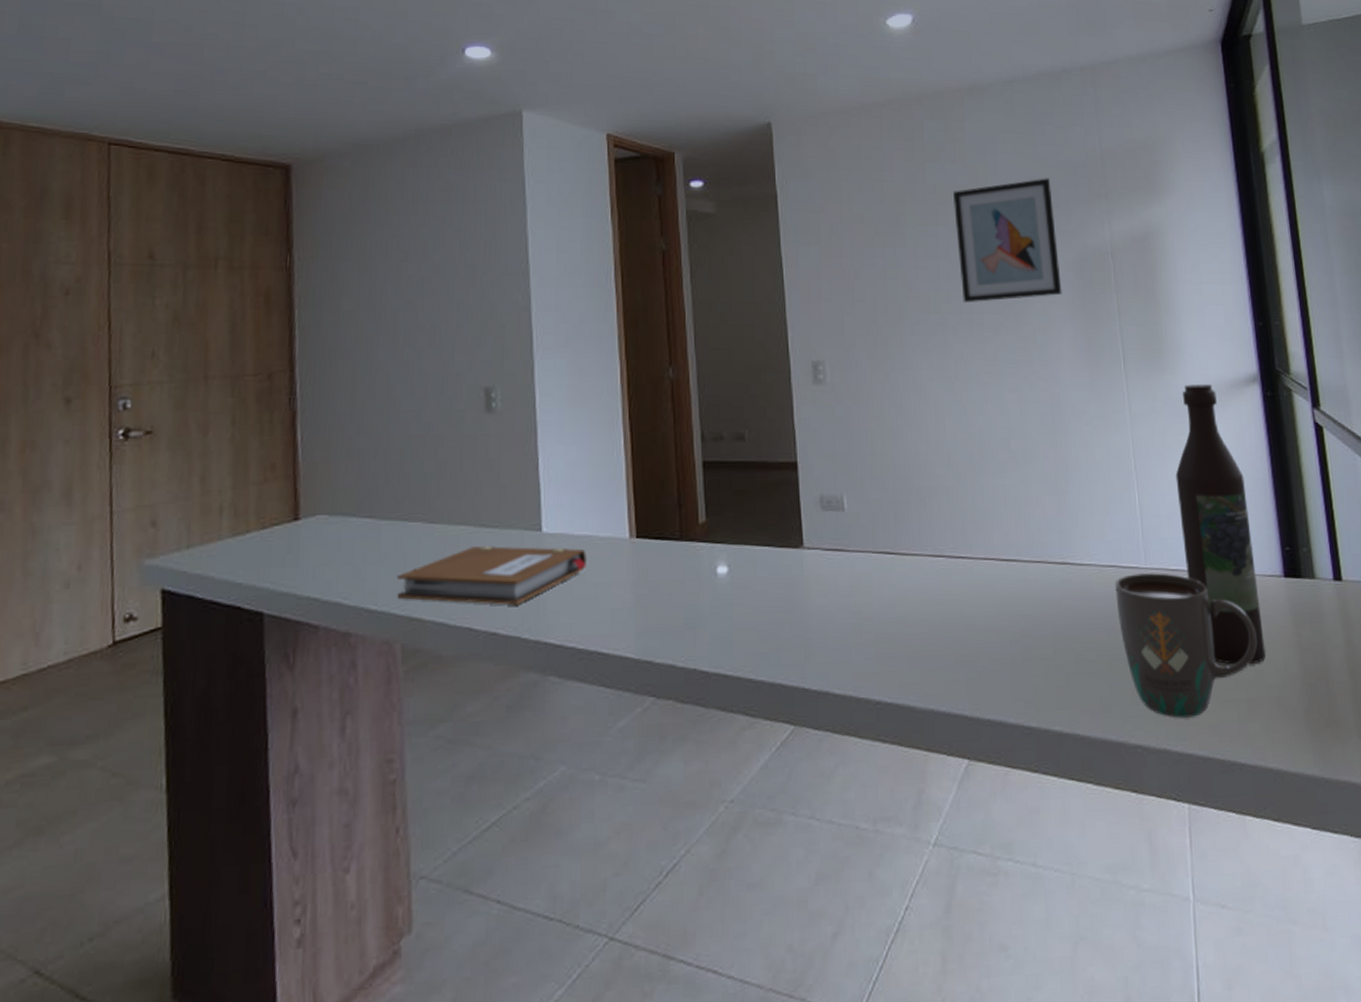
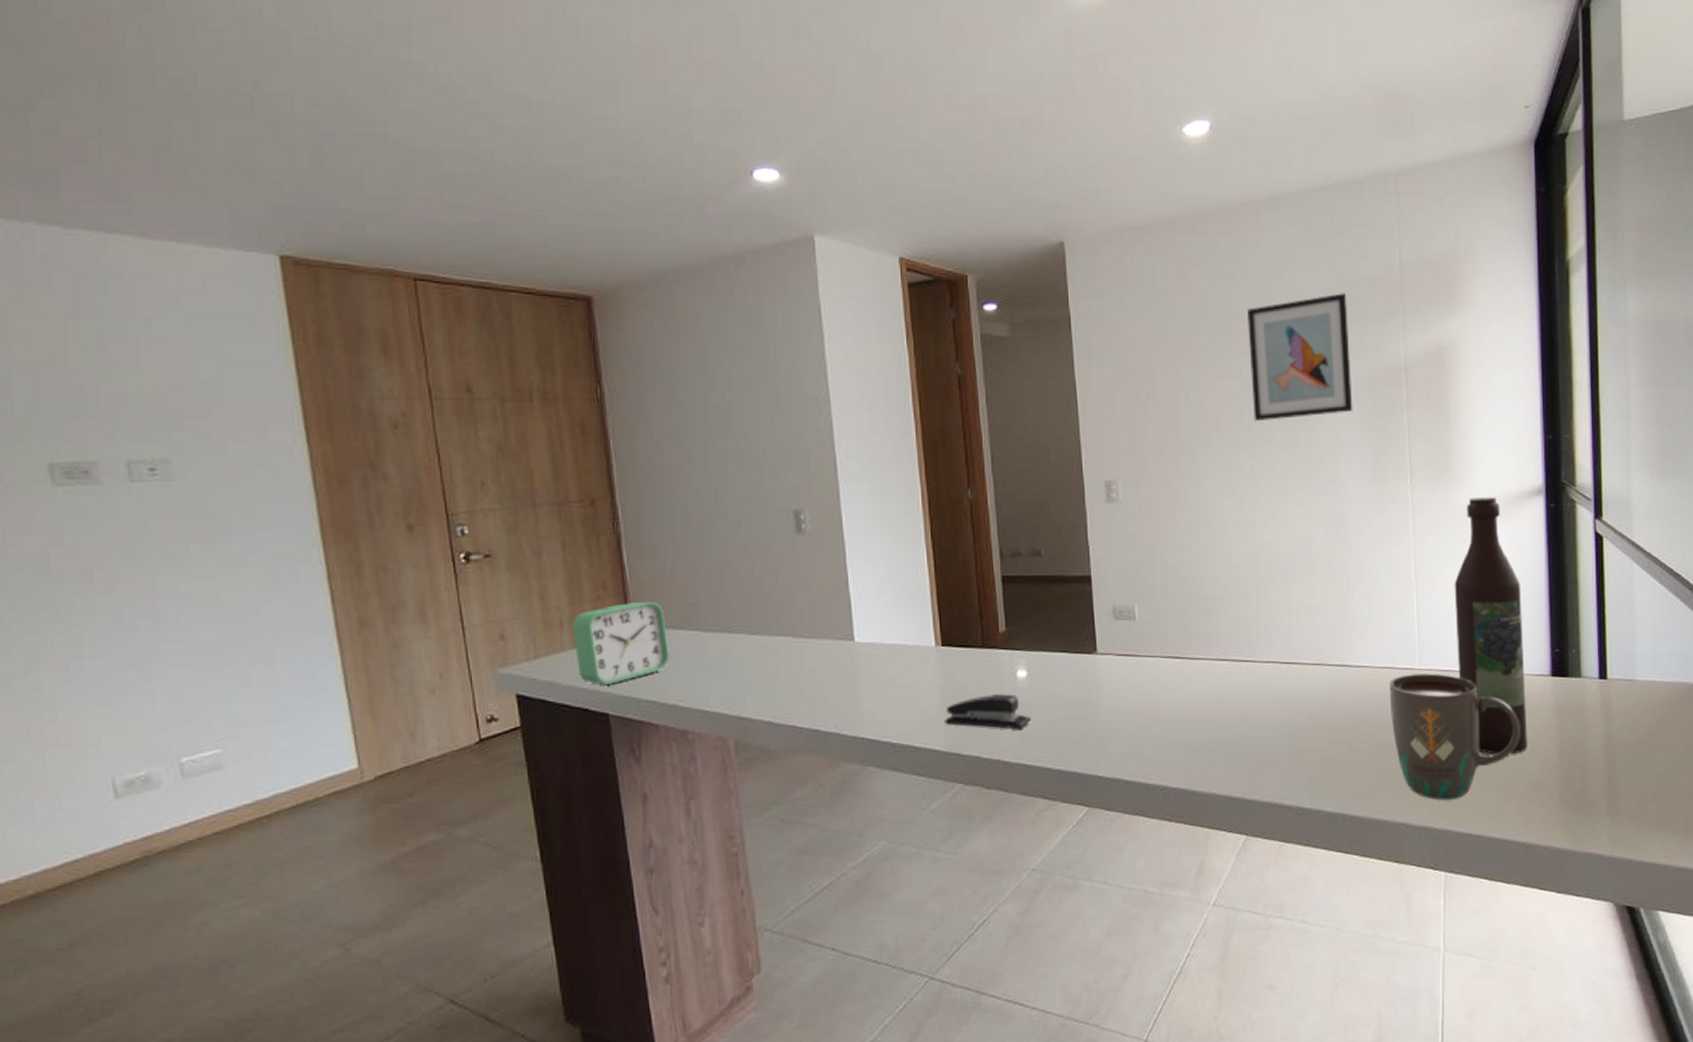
alarm clock: none [232,484,338,579] -> present [573,601,669,685]
notebook: present [396,546,587,606] -> none [724,654,897,706]
stapler: none [637,593,731,634] -> present [945,694,1031,730]

